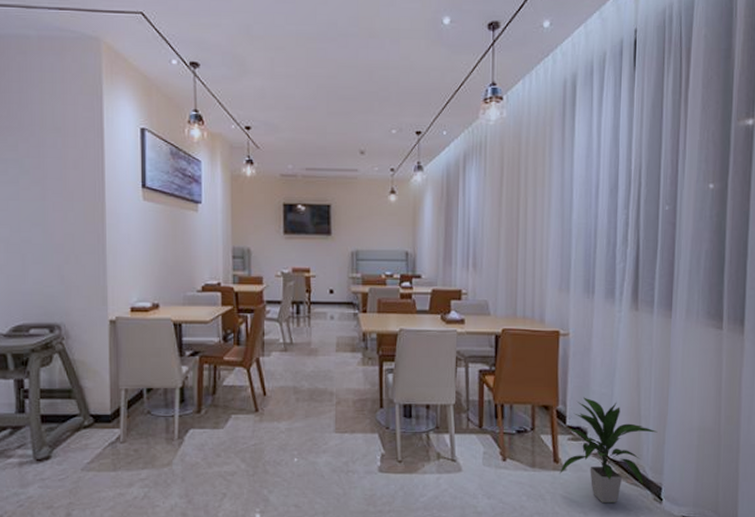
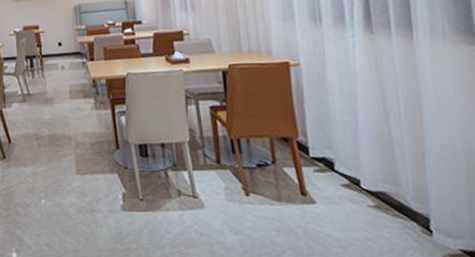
indoor plant: present [560,397,658,502] -> none [309,126,416,236]

